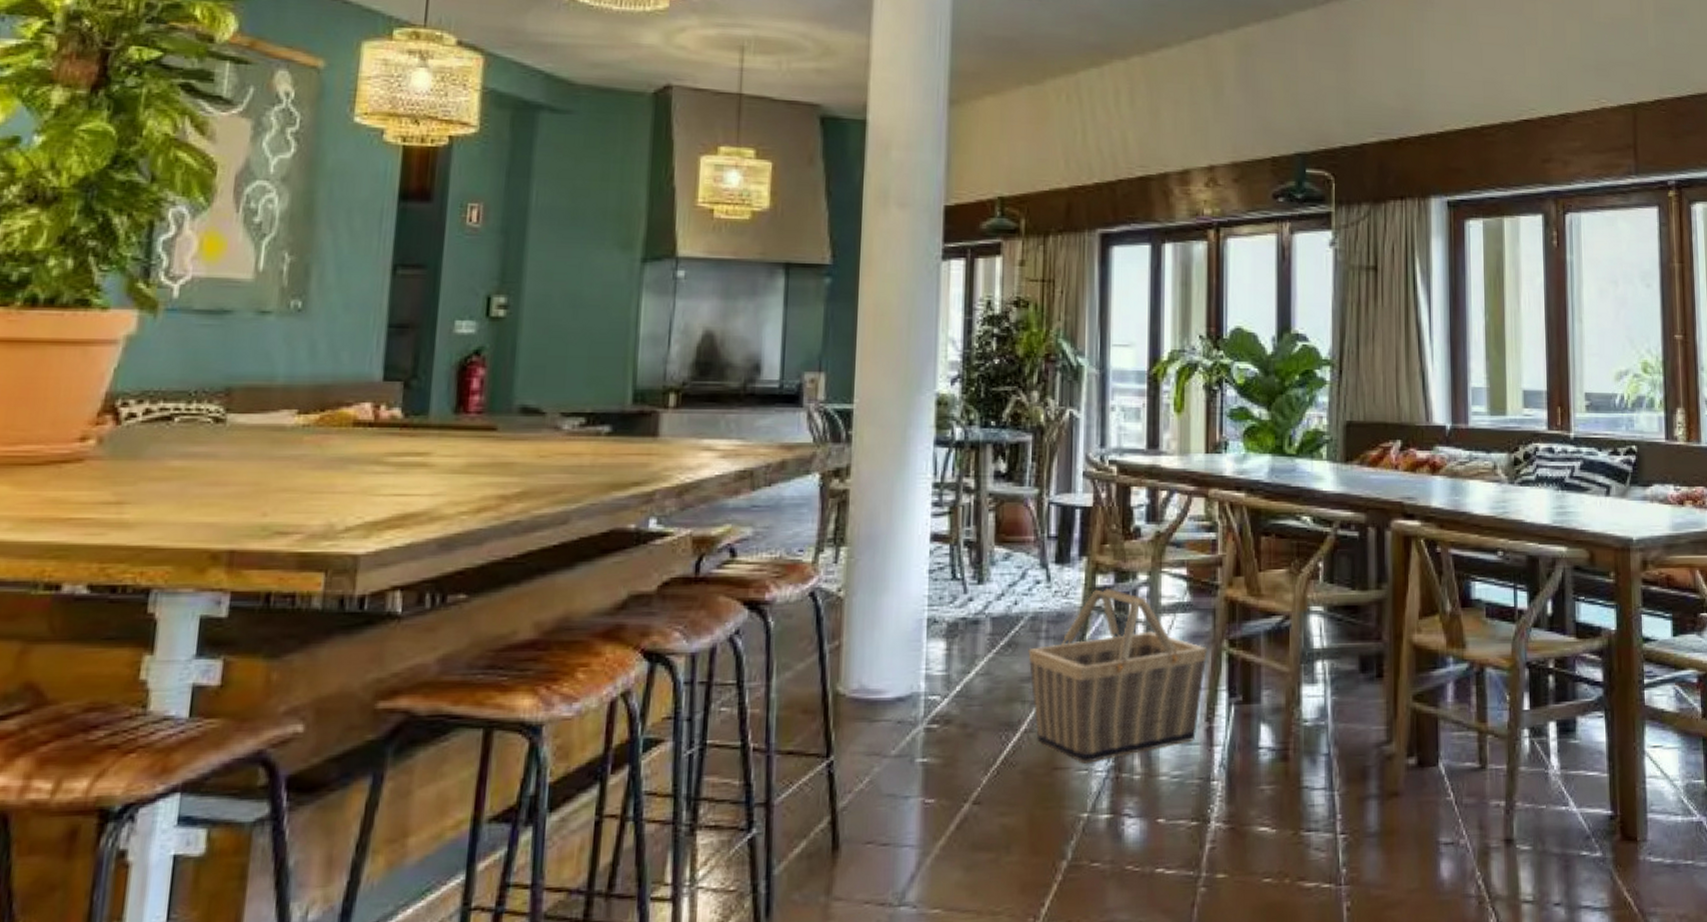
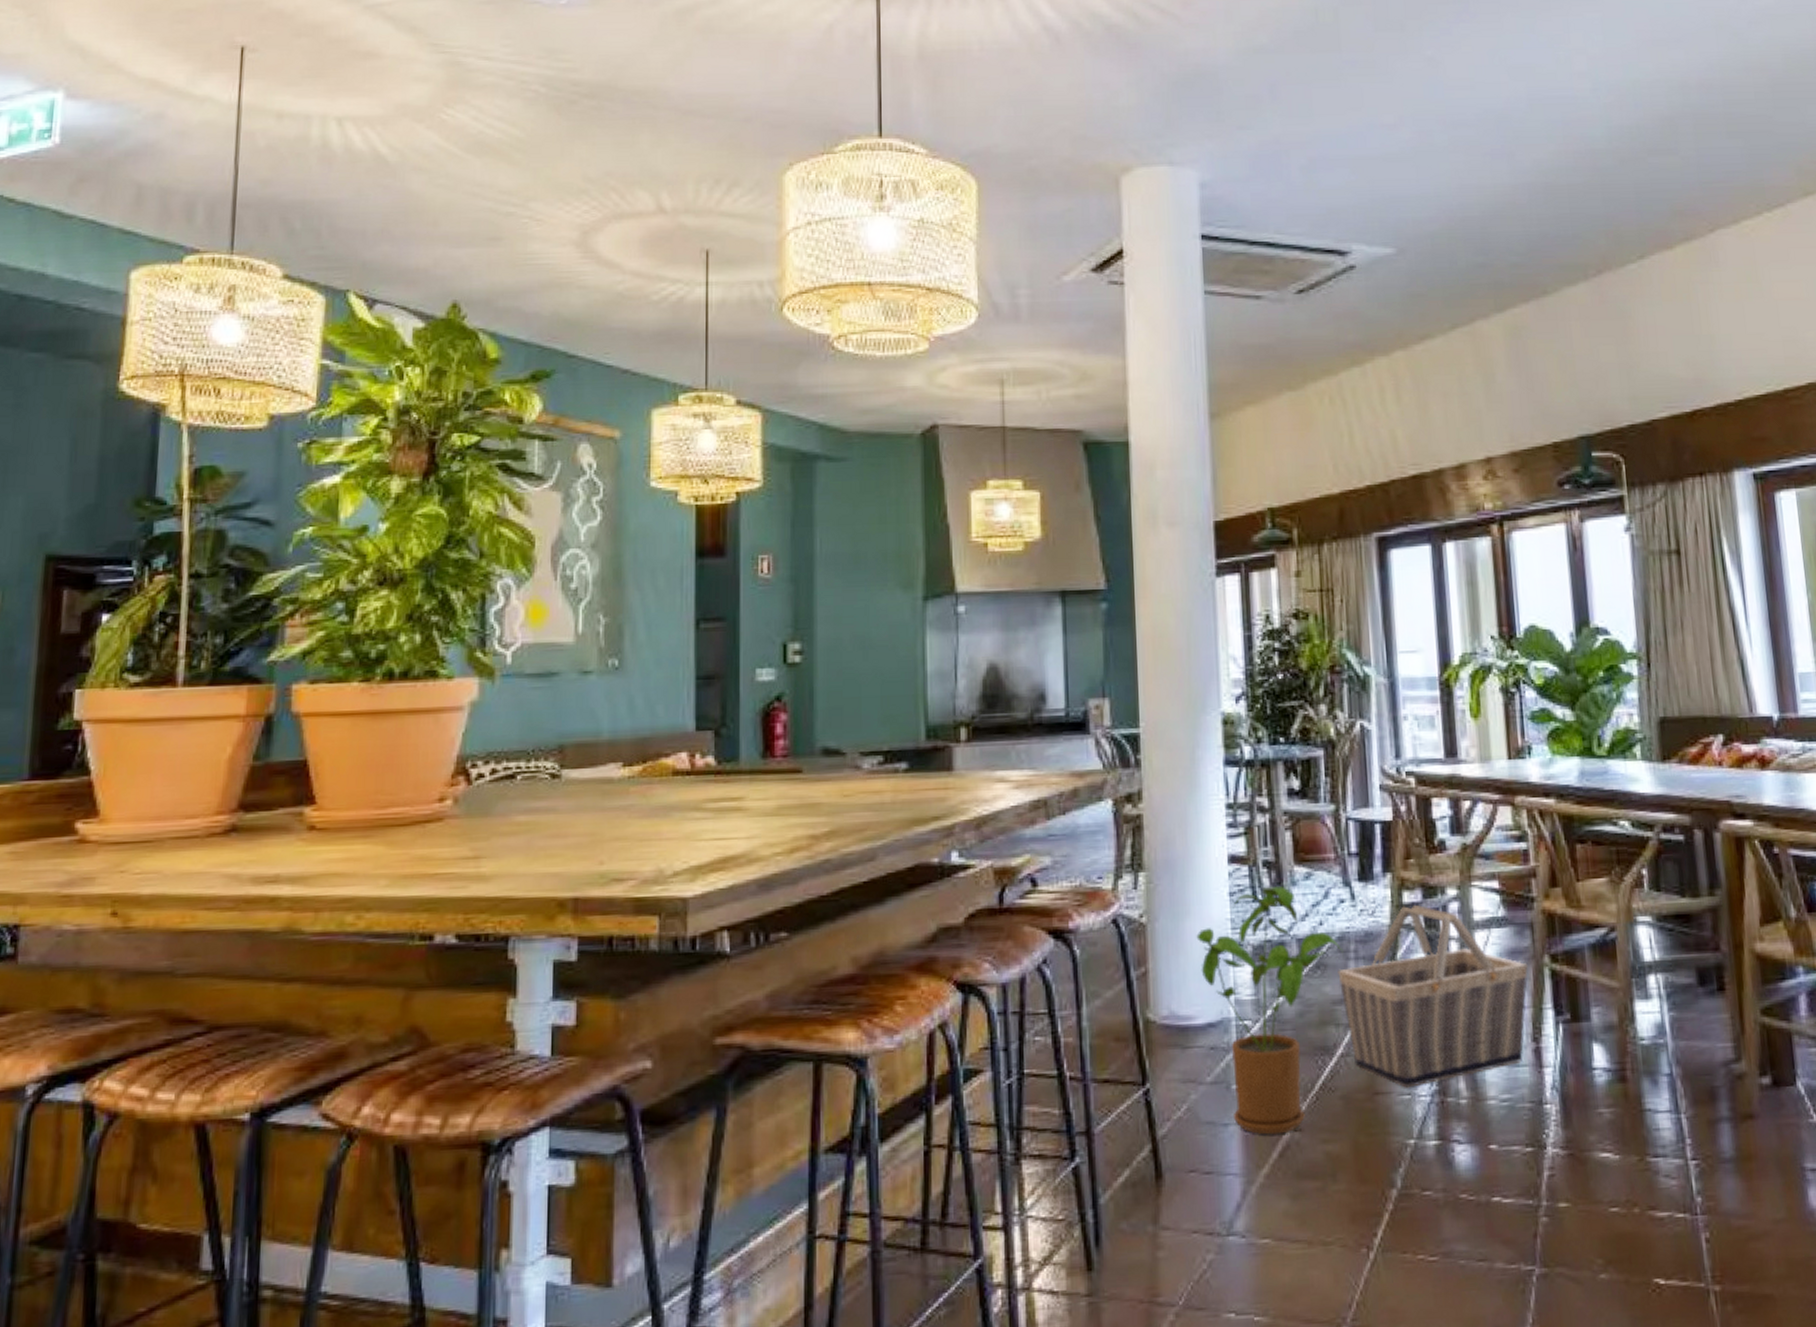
house plant: none [893,565,1034,808] -> present [1196,886,1342,1135]

